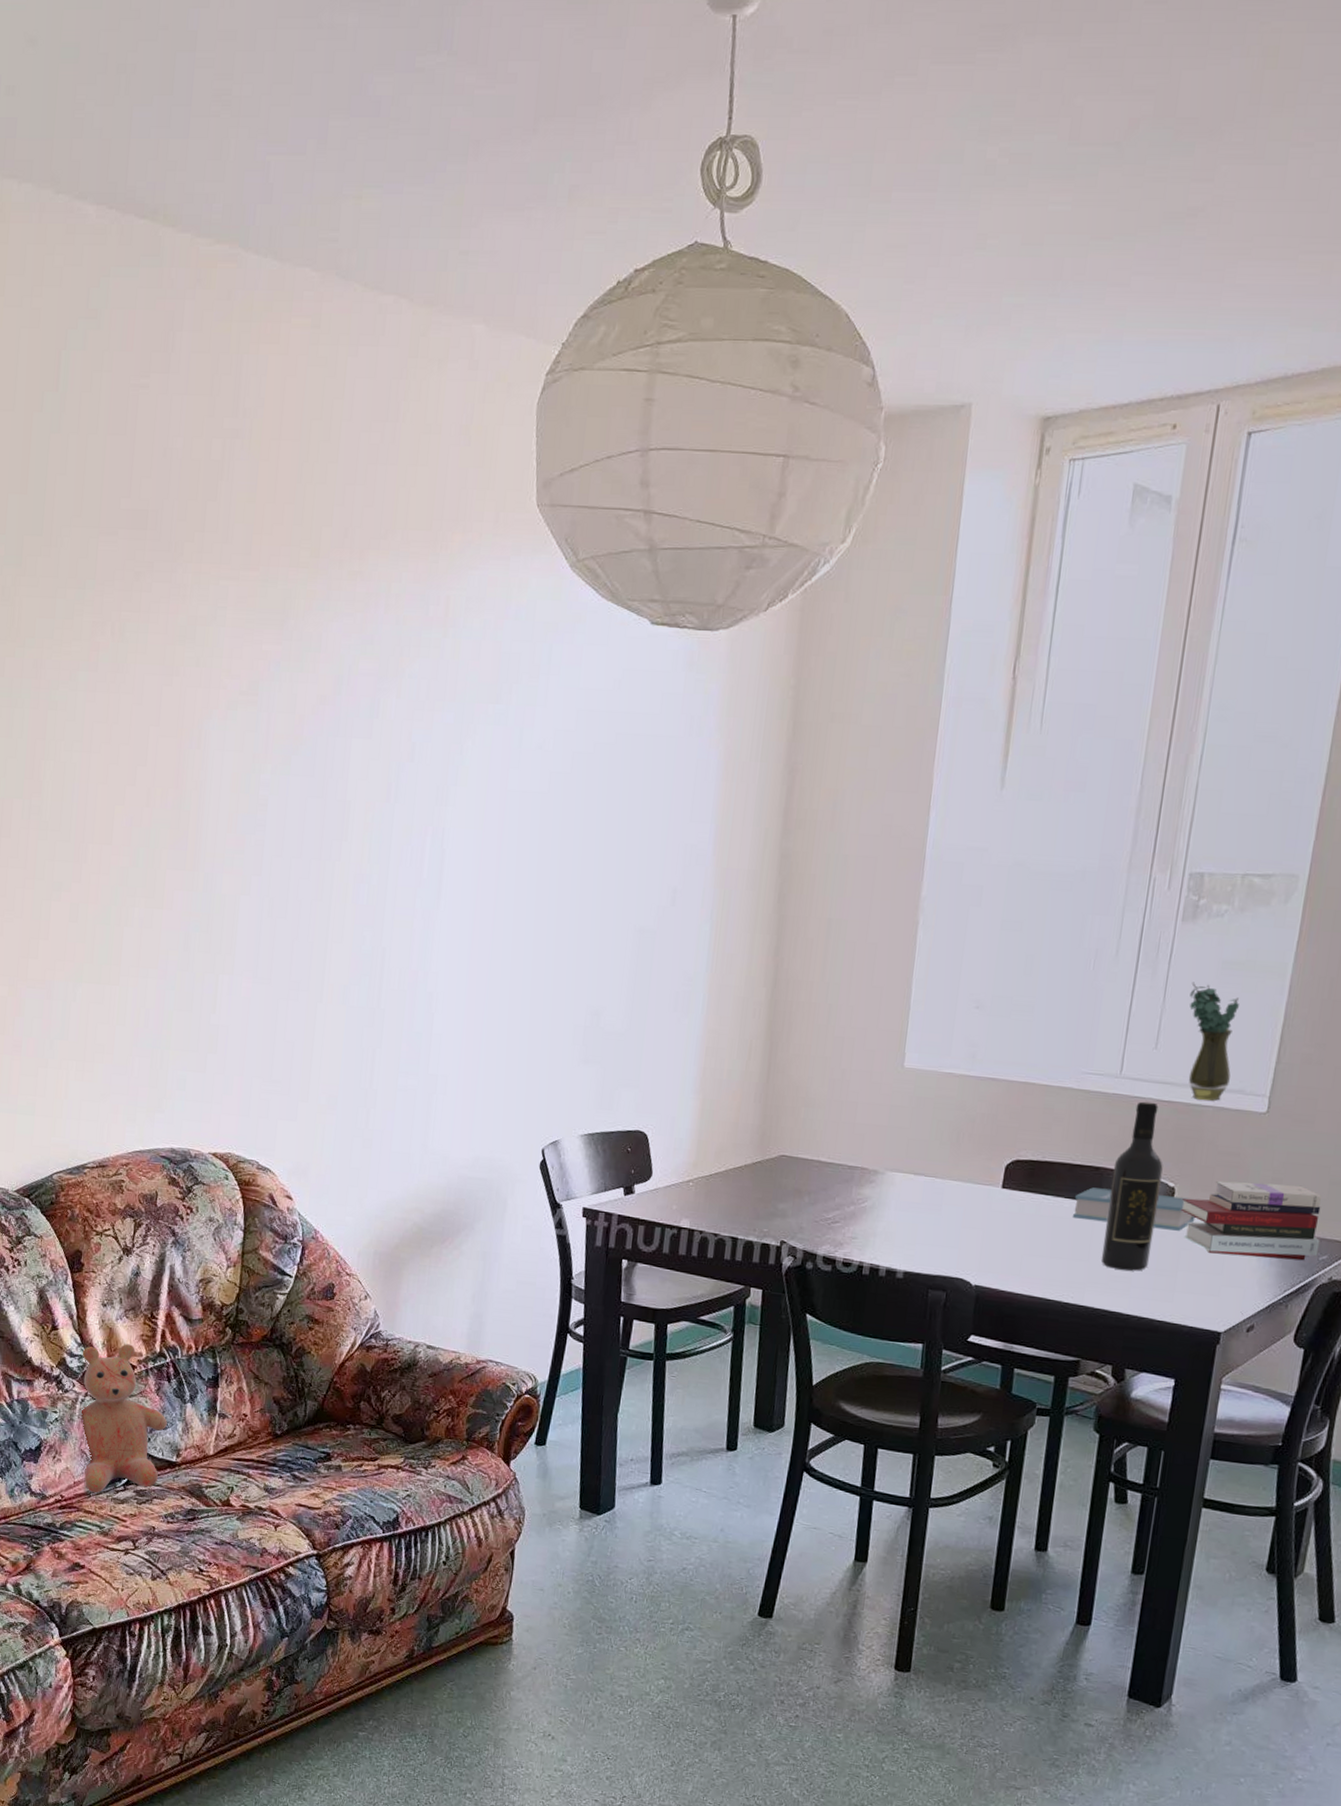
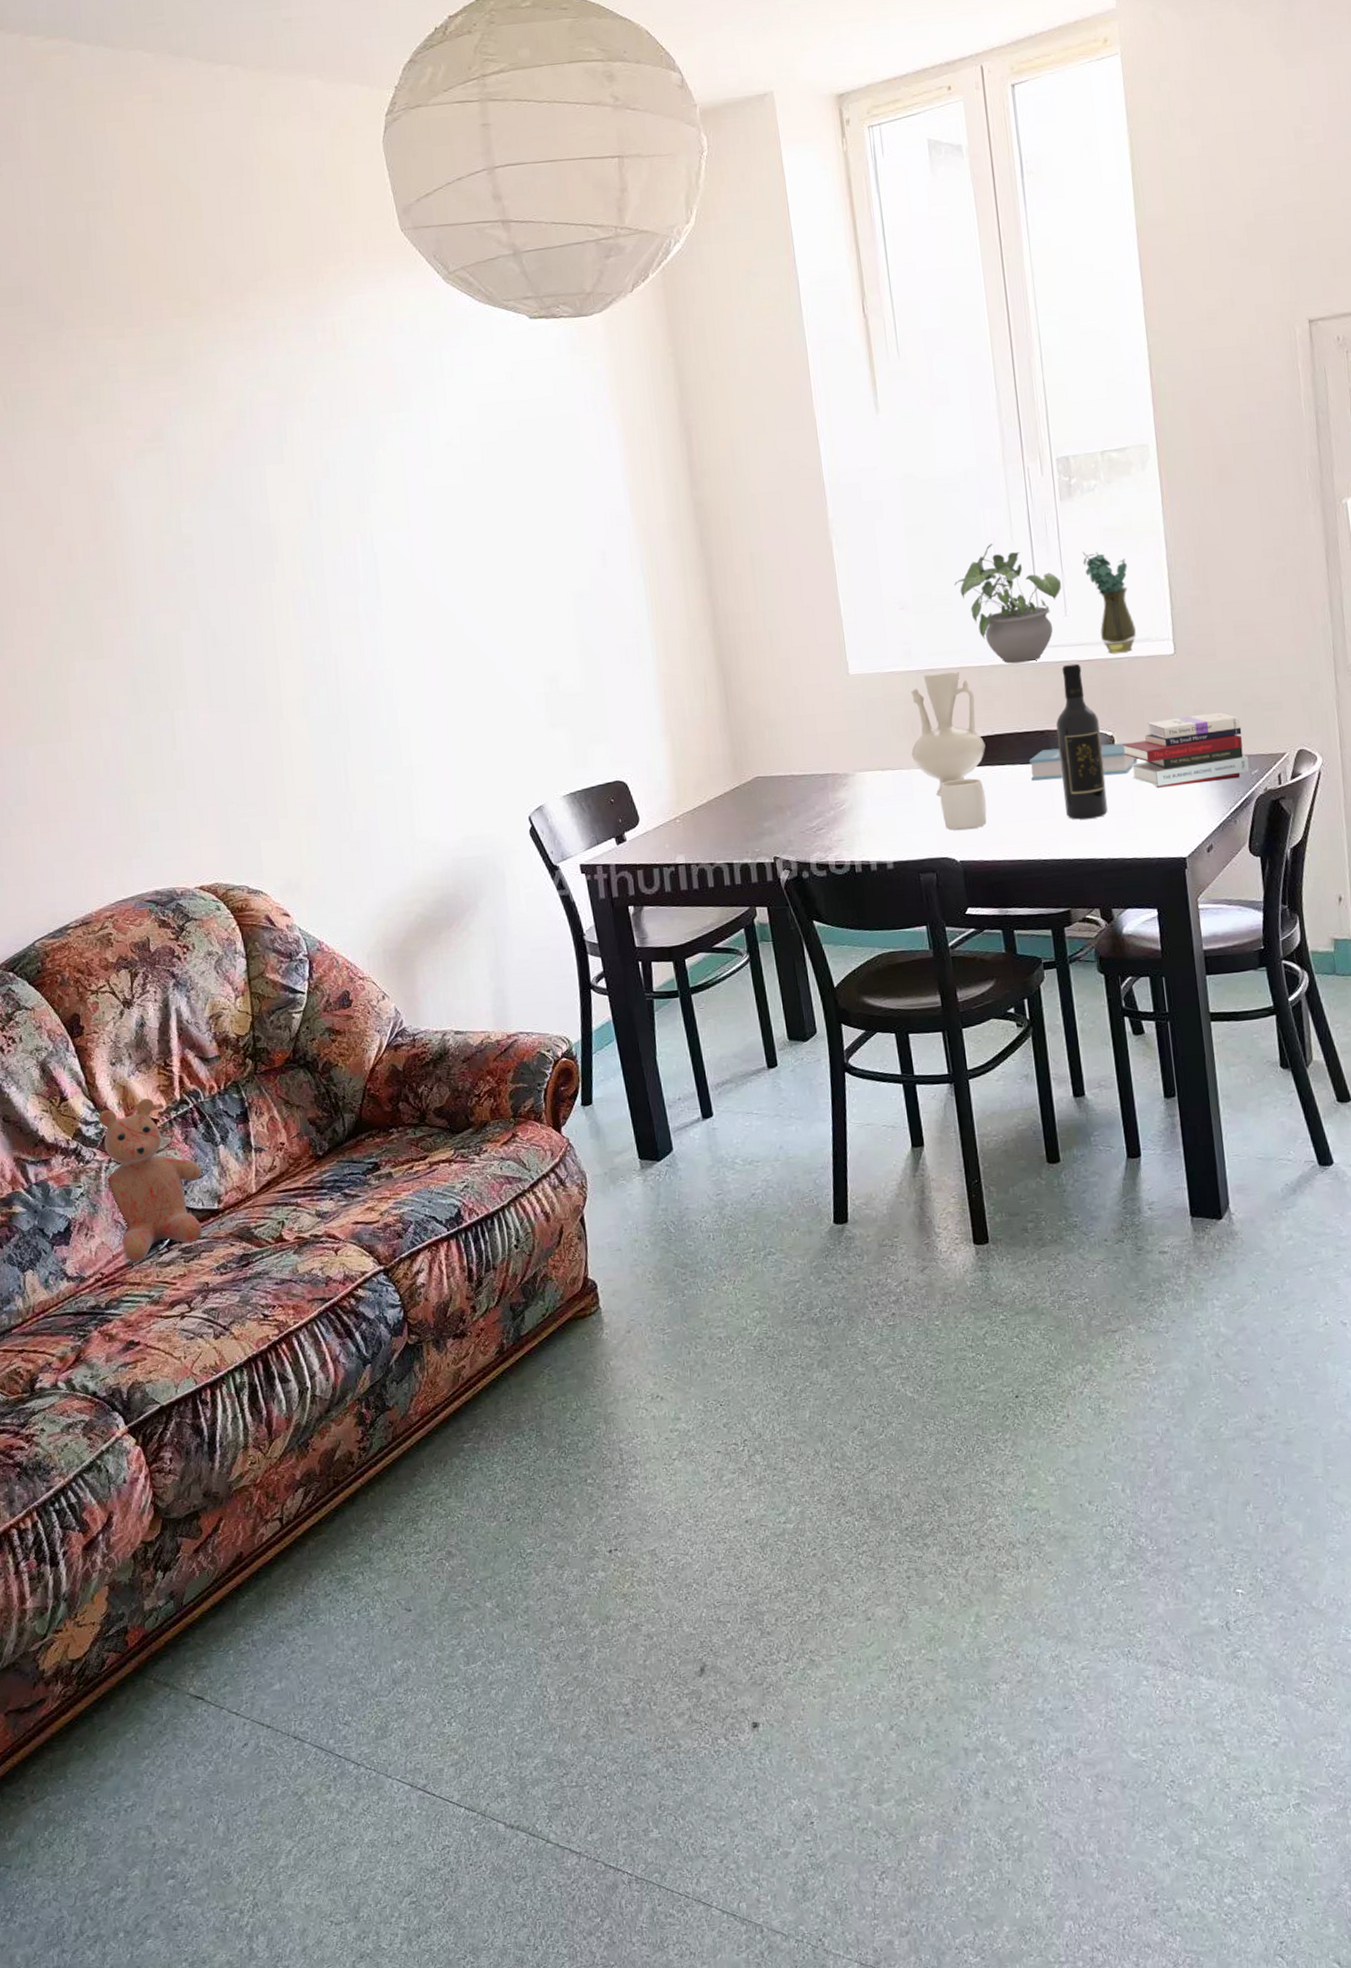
vase: none [950,1083,1033,1214] -> present [911,672,986,797]
mug: none [967,1199,1019,1255] -> present [940,778,987,831]
potted plant: none [1040,955,1160,1091] -> present [954,544,1061,664]

